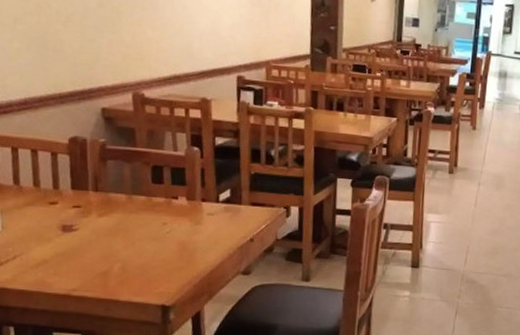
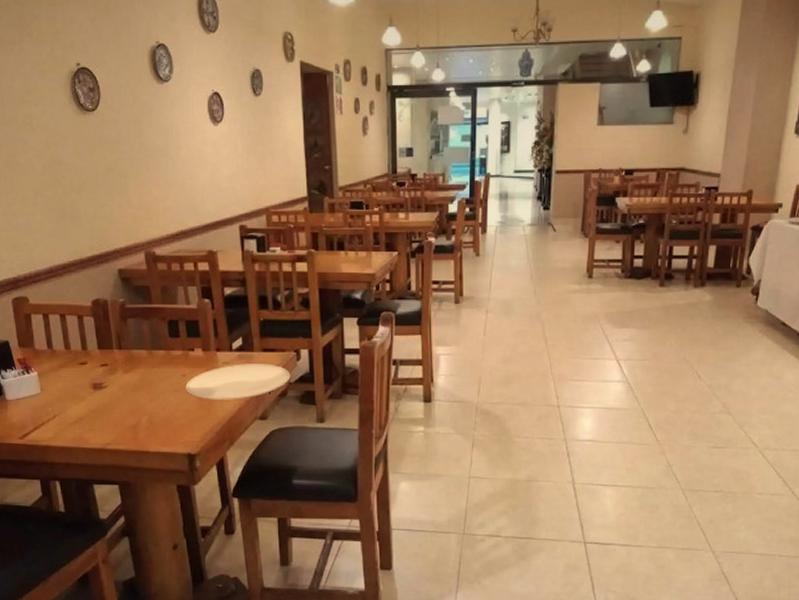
plate: none [165,216,278,253] -> present [185,364,290,400]

